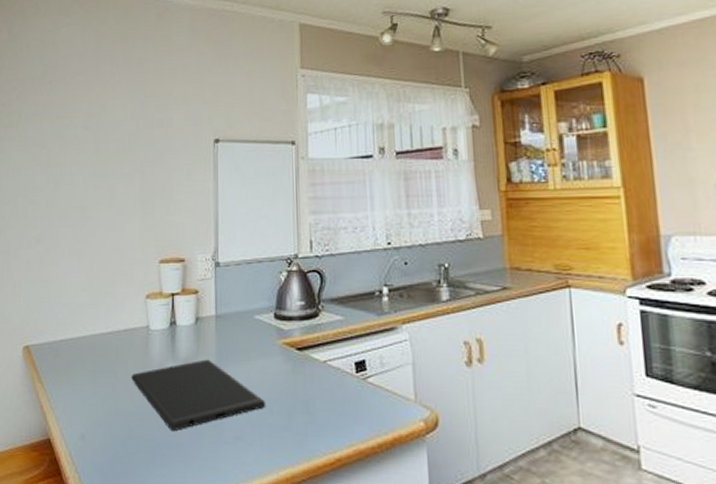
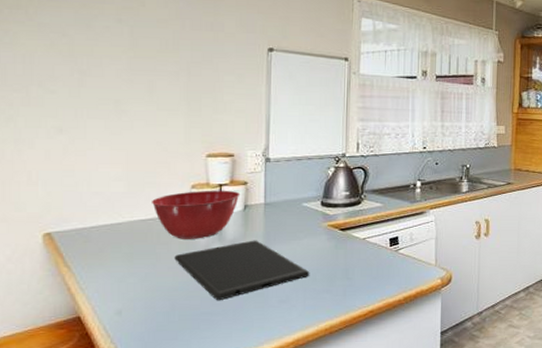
mixing bowl: none [111,300,192,357] -> present [152,190,240,239]

